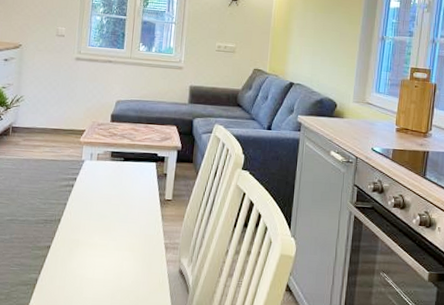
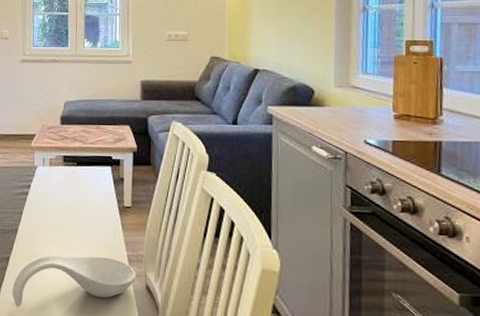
spoon rest: none [50,243,172,293] -> present [12,255,136,308]

